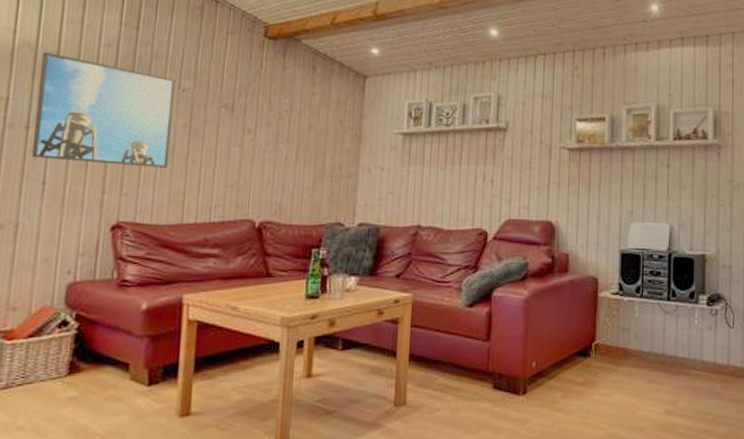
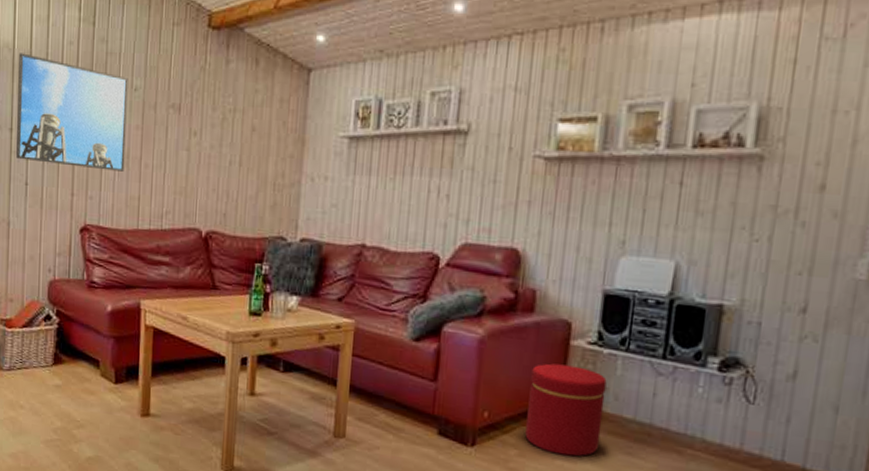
ottoman: none [568,314,628,390] -> present [525,363,607,457]

